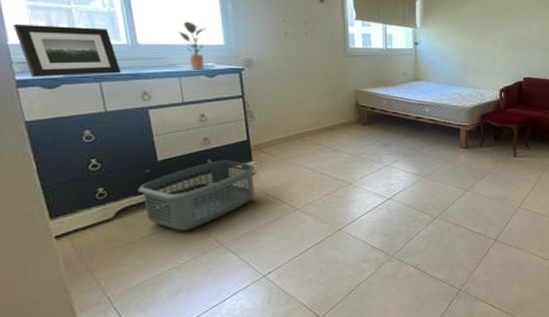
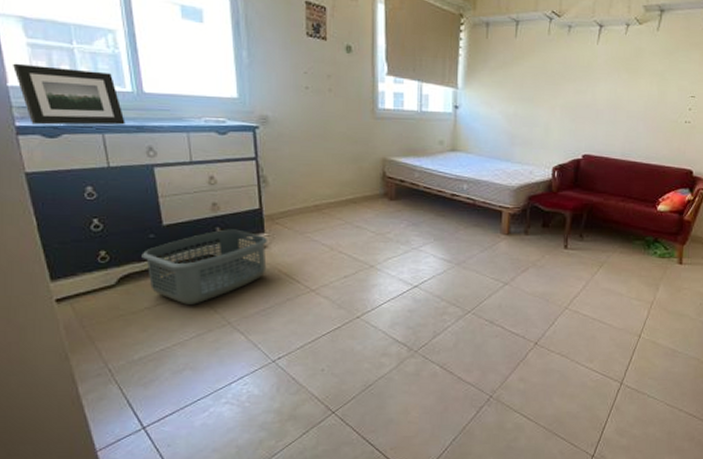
potted plant: present [178,21,207,70] -> none [187,69,219,125]

